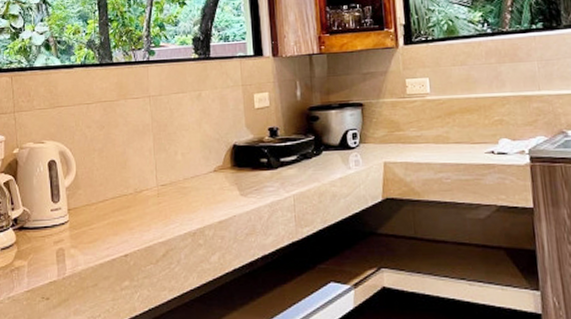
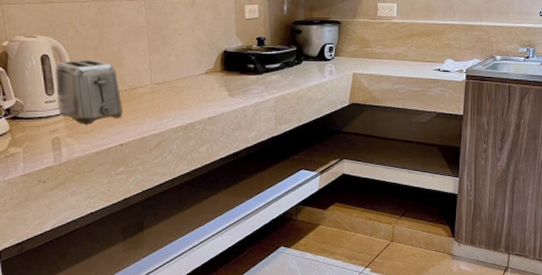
toaster: none [62,162,128,233] -> present [55,59,123,124]

